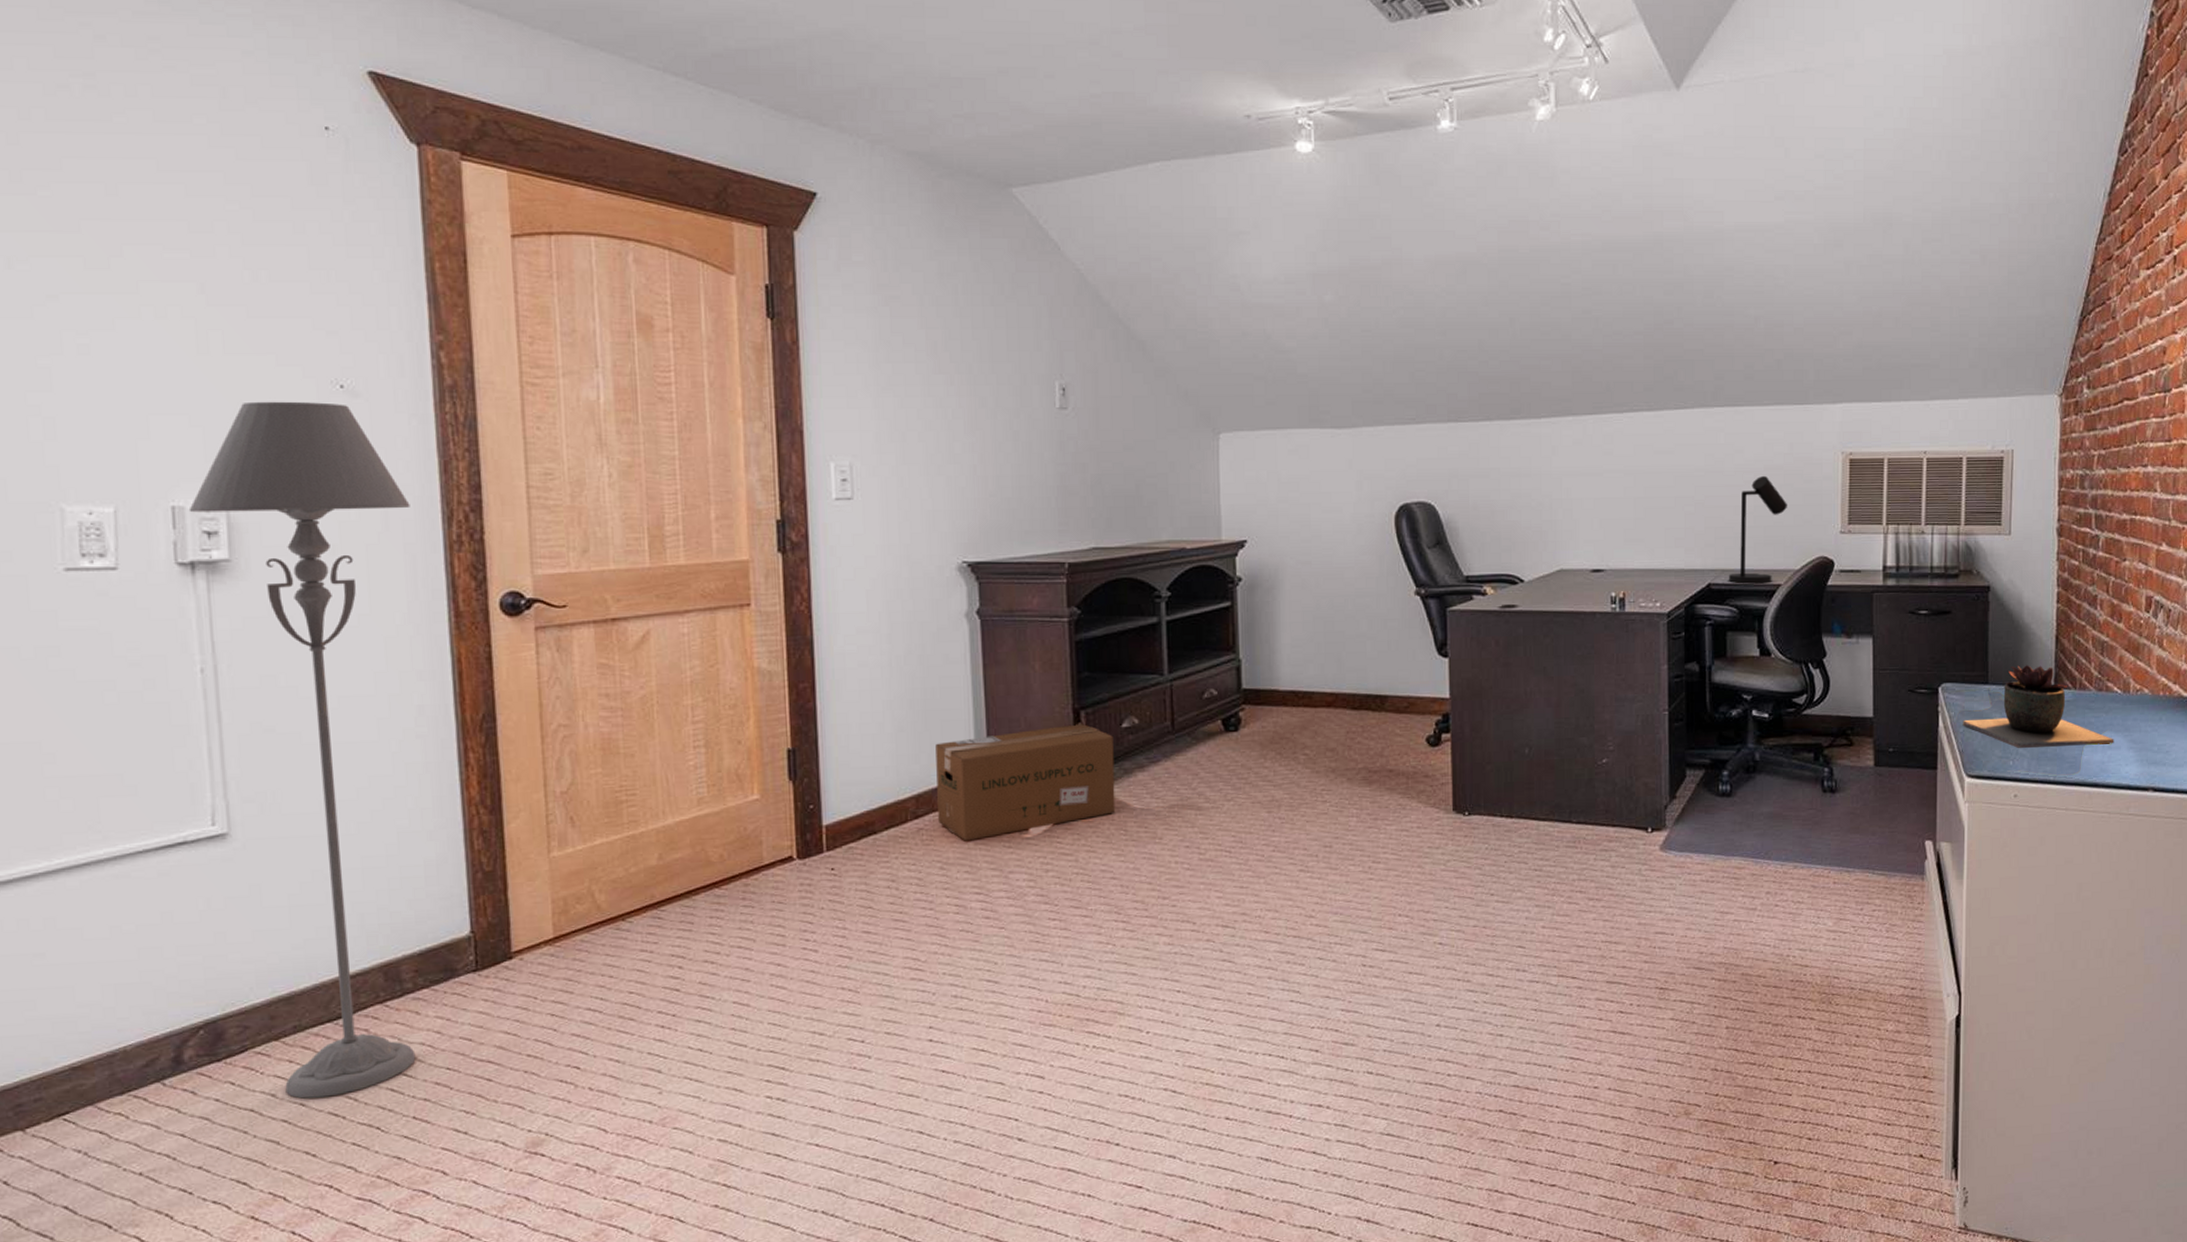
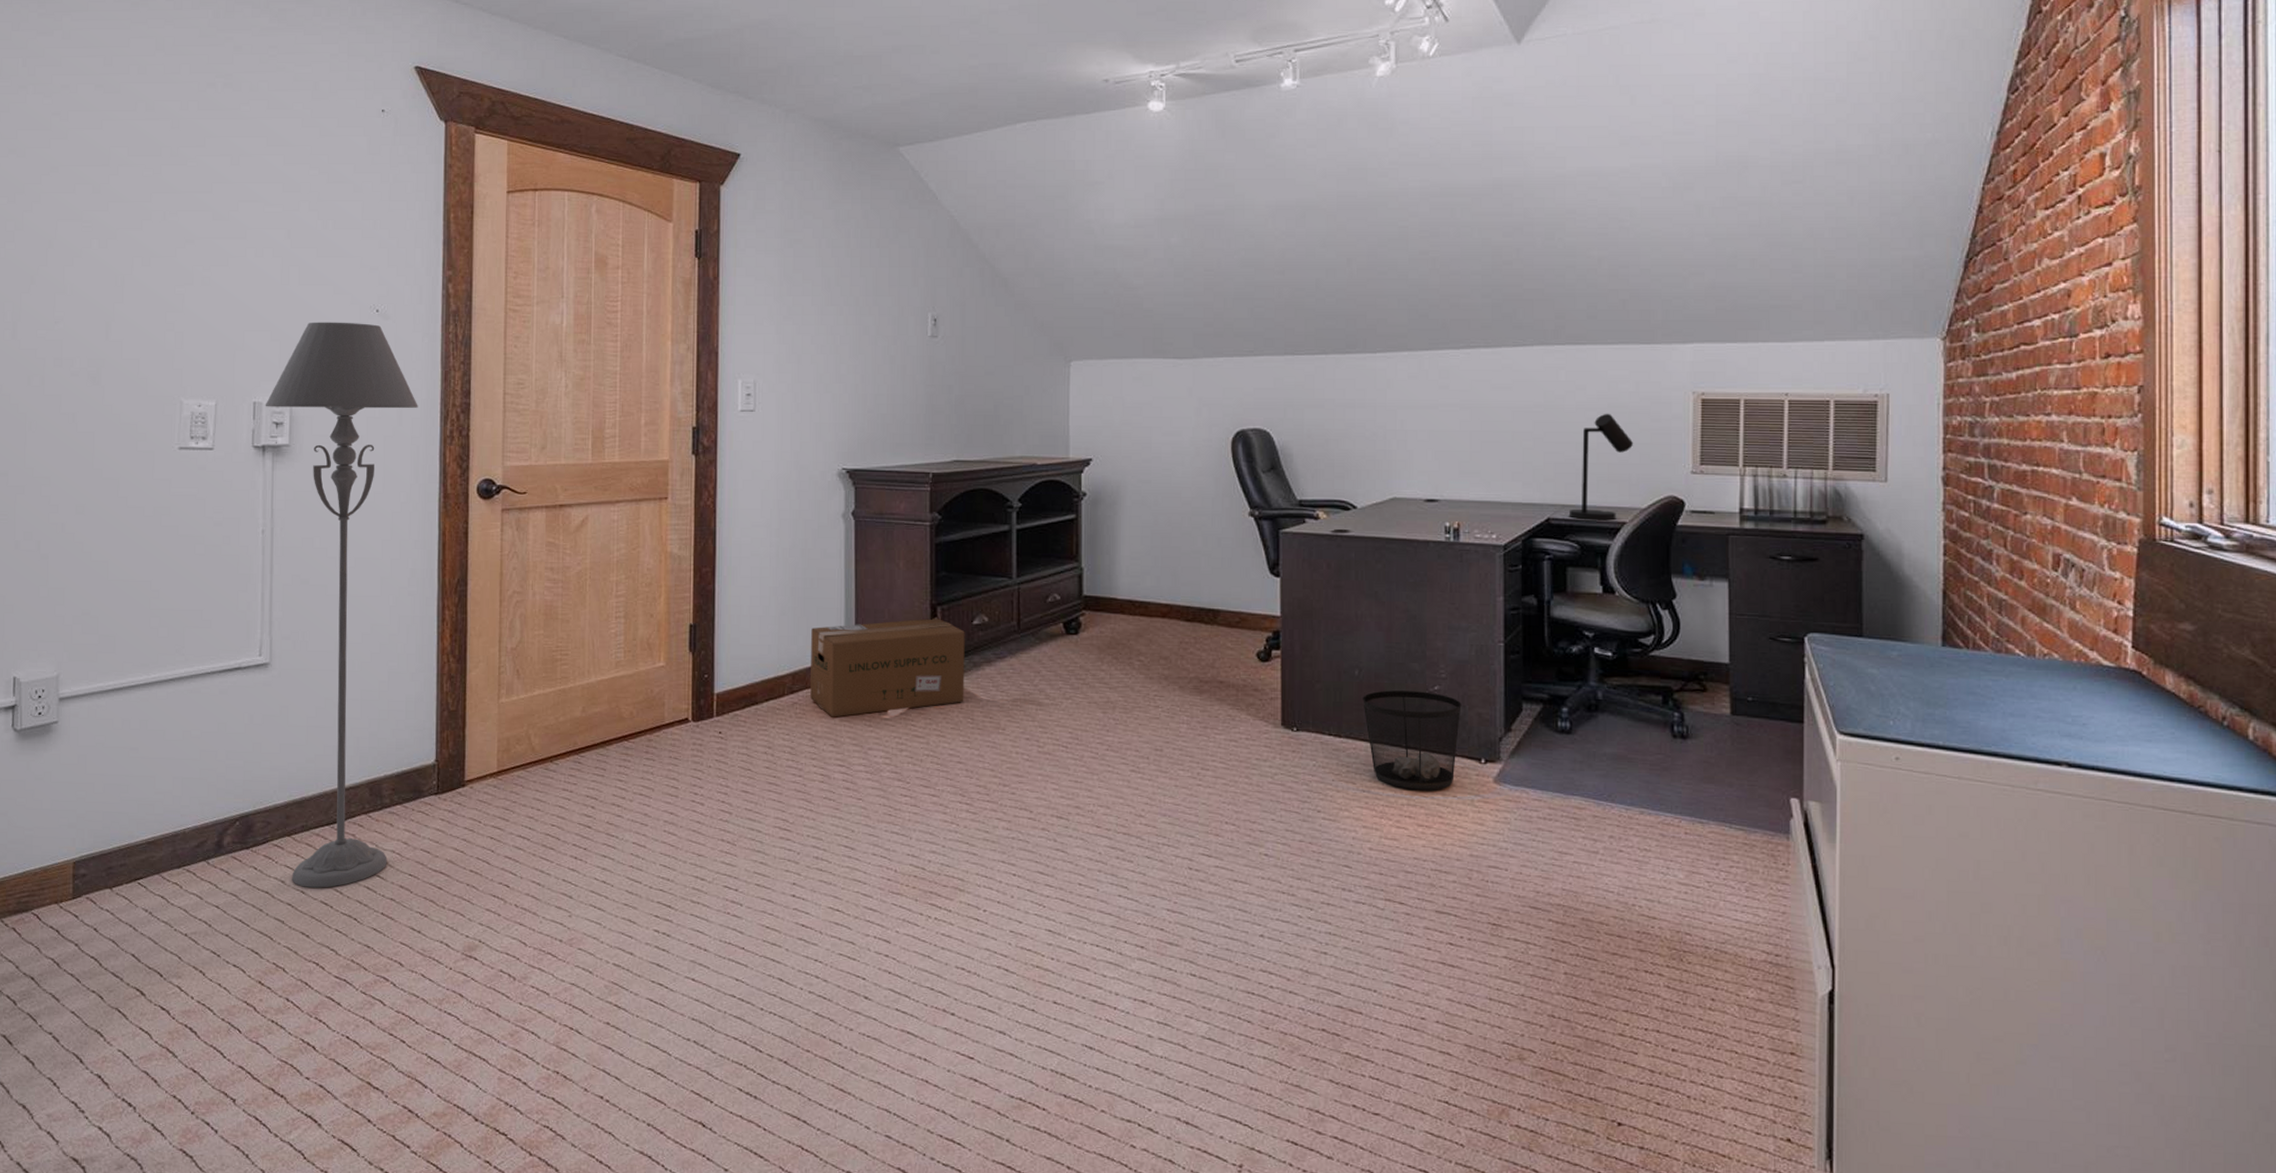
waste bin: none [1533,765,1629,864] -> present [1362,690,1462,790]
succulent plant: present [1962,665,2114,749] -> none [1832,619,2017,711]

